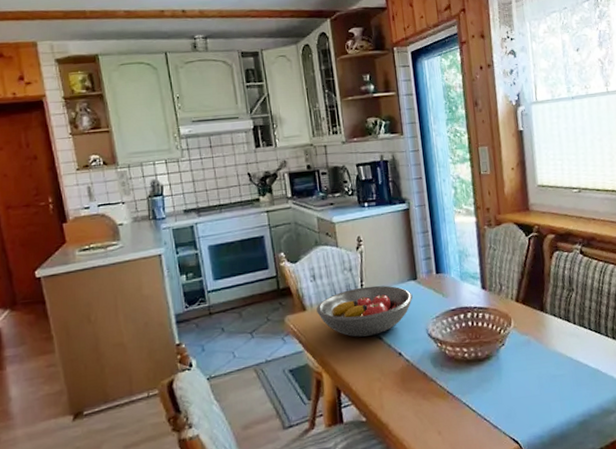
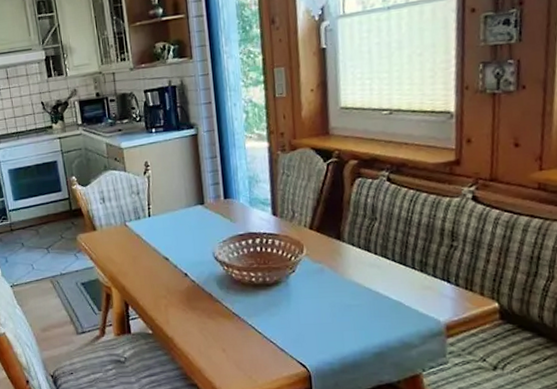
fruit bowl: present [316,285,413,337] -> none [106,209,200,257]

